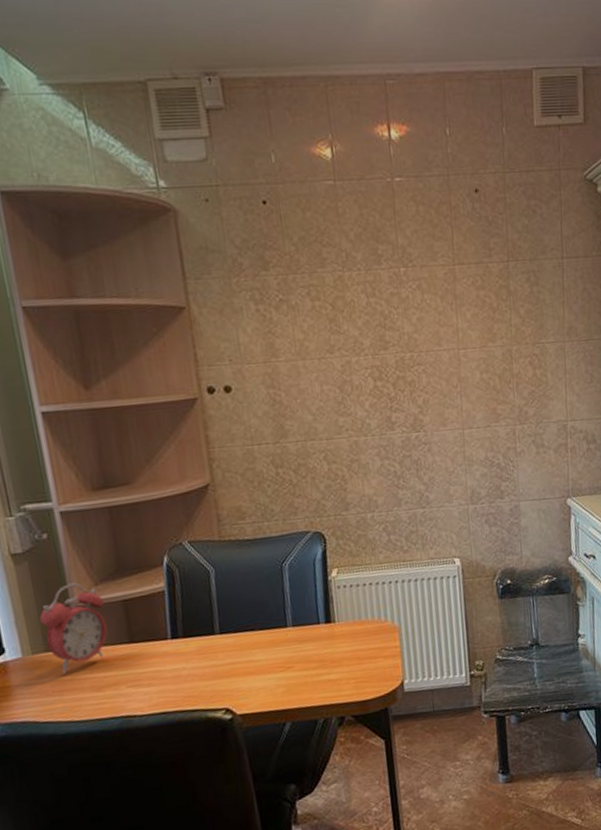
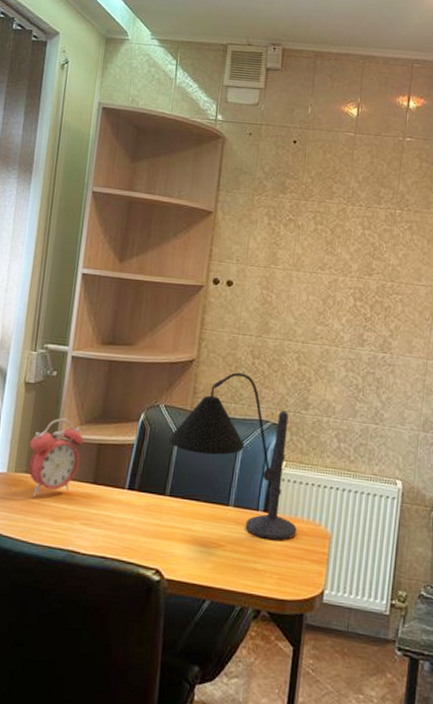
desk lamp: none [202,486,364,649] -> present [168,372,297,540]

